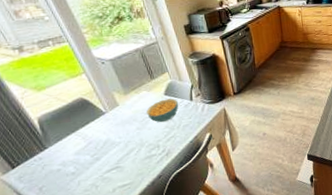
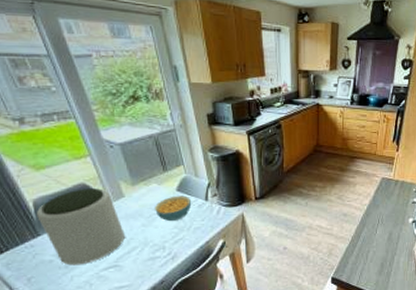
plant pot: none [42,100,123,172] -> present [37,188,125,266]

